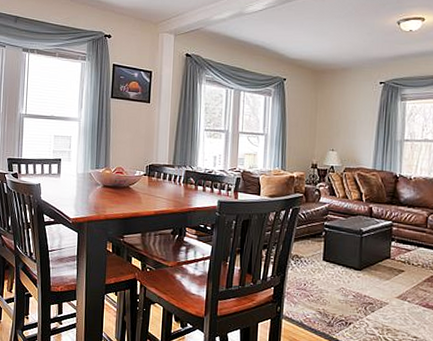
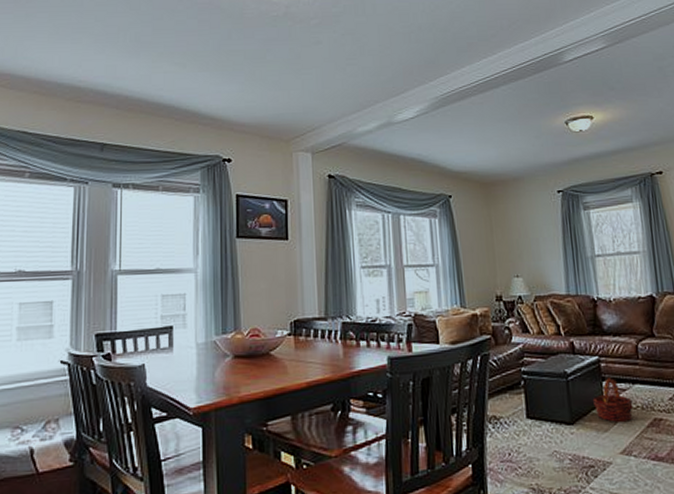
basket: none [380,239,415,275] -> present [592,378,633,422]

